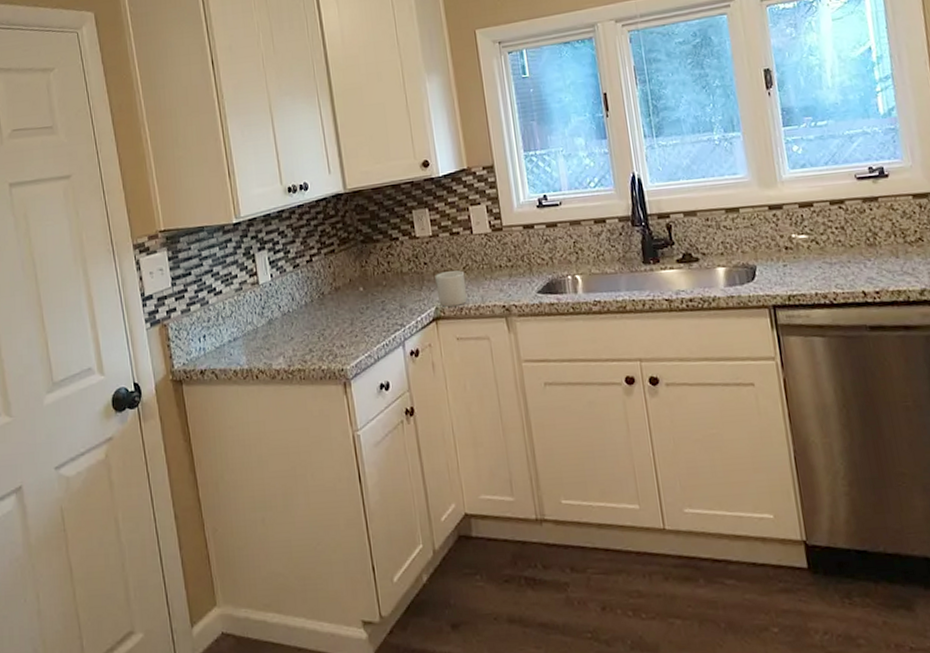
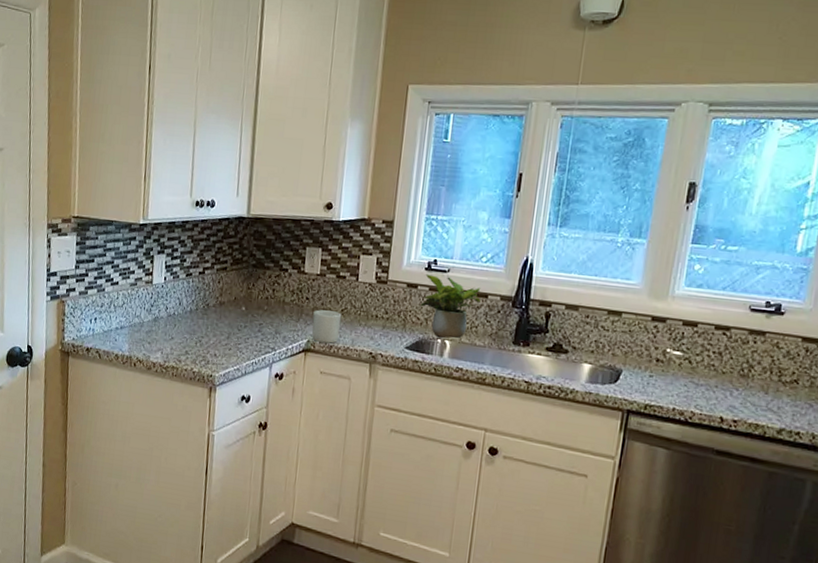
potted plant: none [538,209,600,275] -> present [420,274,481,339]

